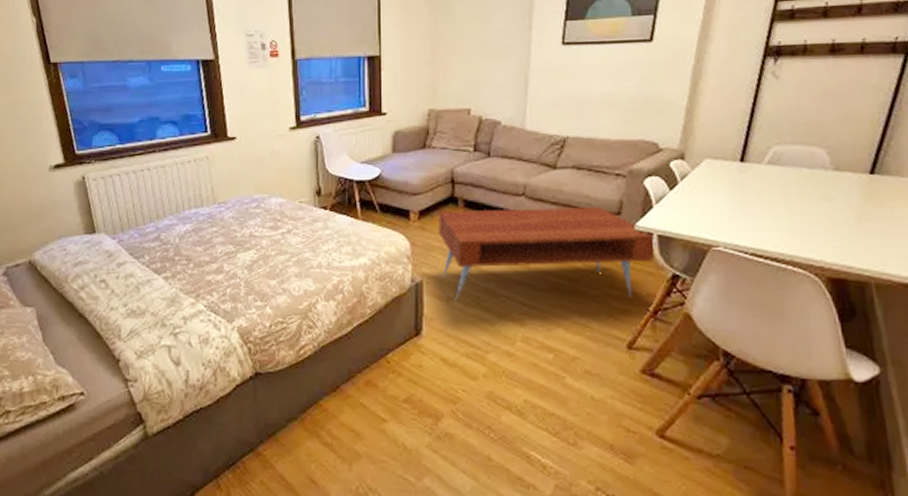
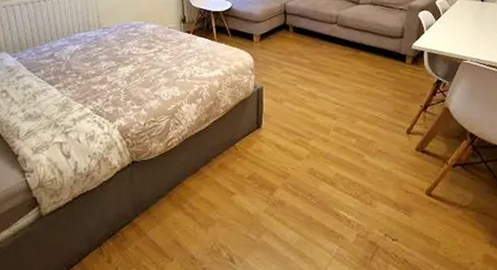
coffee table: present [438,207,656,304] -> none [274,33,426,104]

